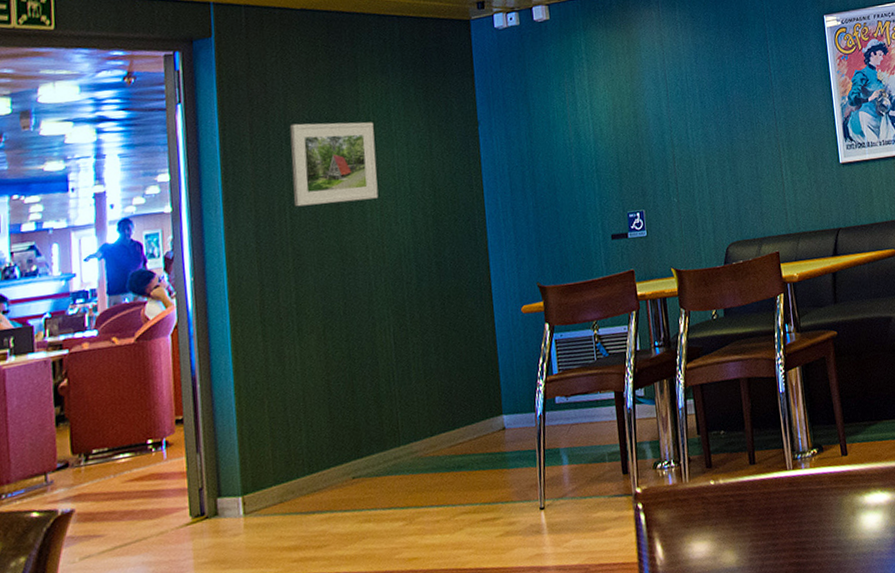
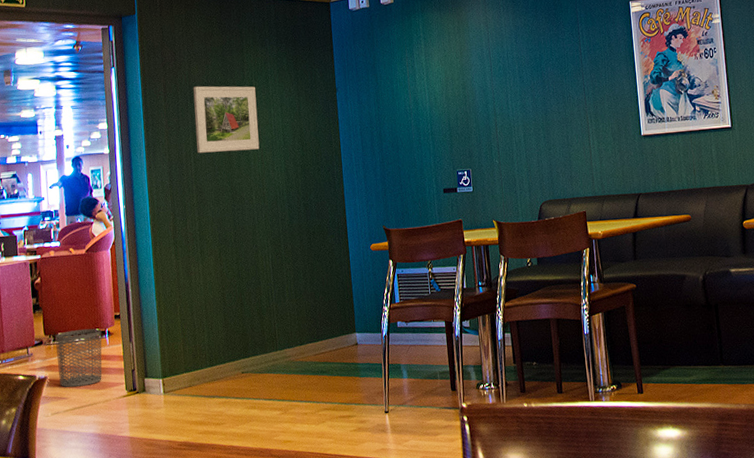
waste bin: none [87,439,157,522] -> present [55,328,102,388]

